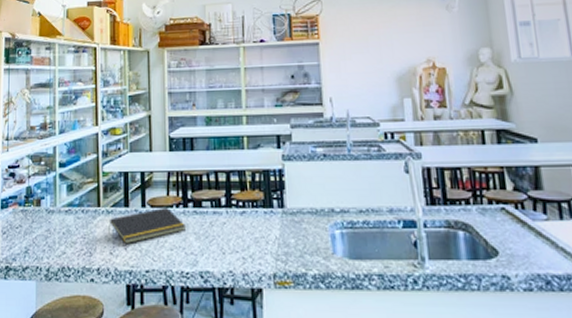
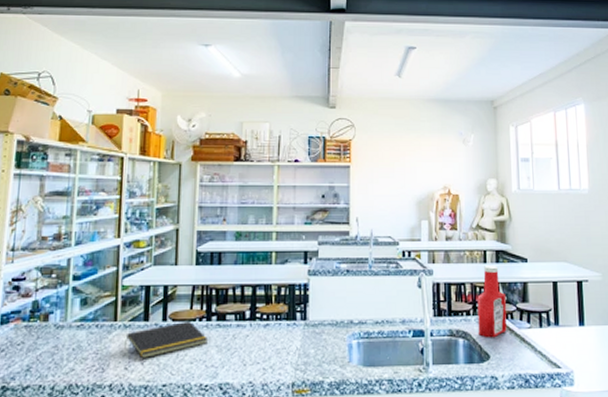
ketchup bottle: none [477,147,518,231] -> present [477,266,507,338]

